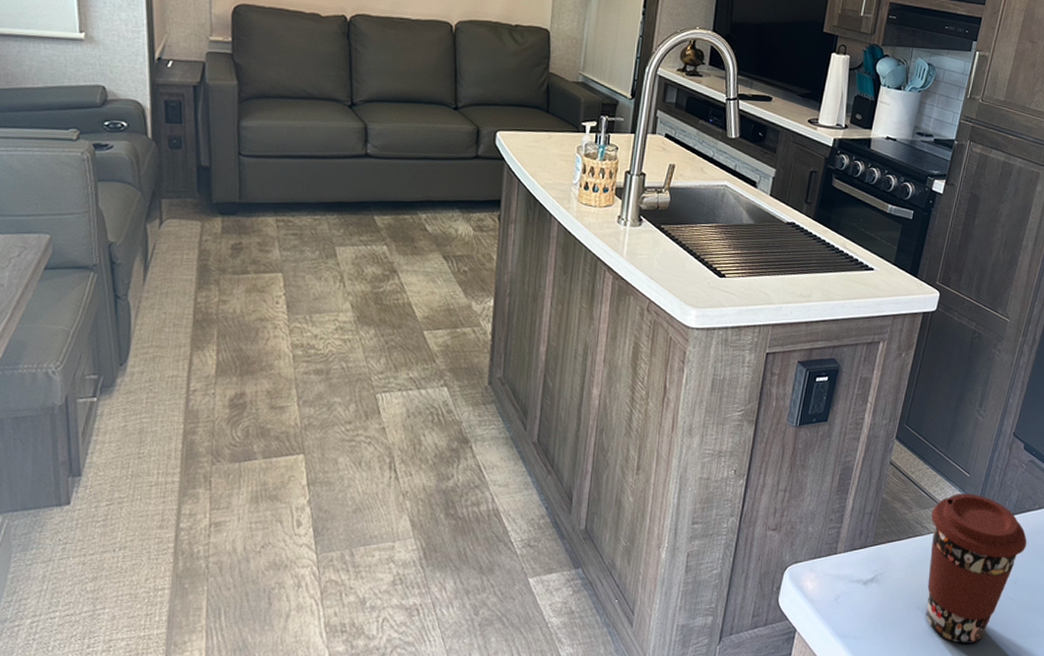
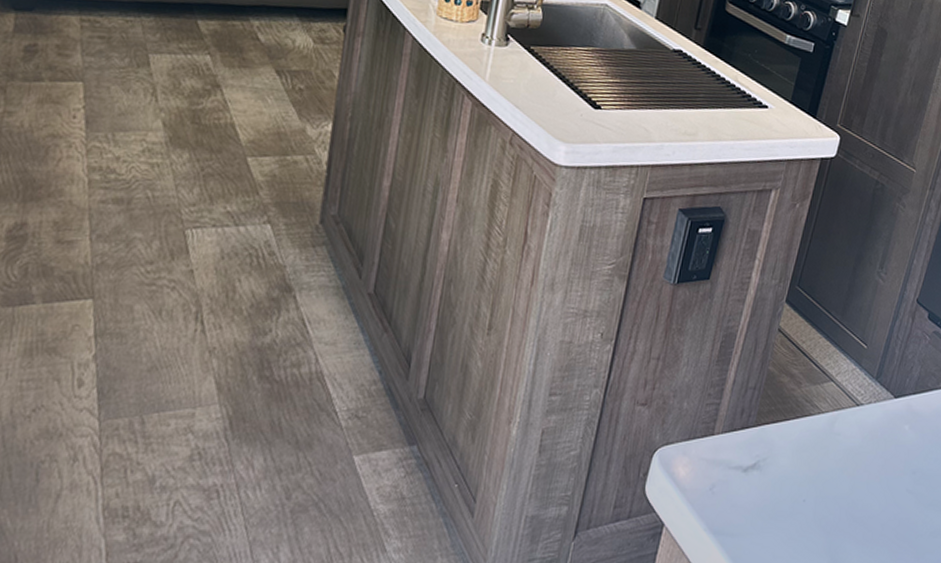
coffee cup: present [926,494,1027,644] -> none [813,368,929,544]

